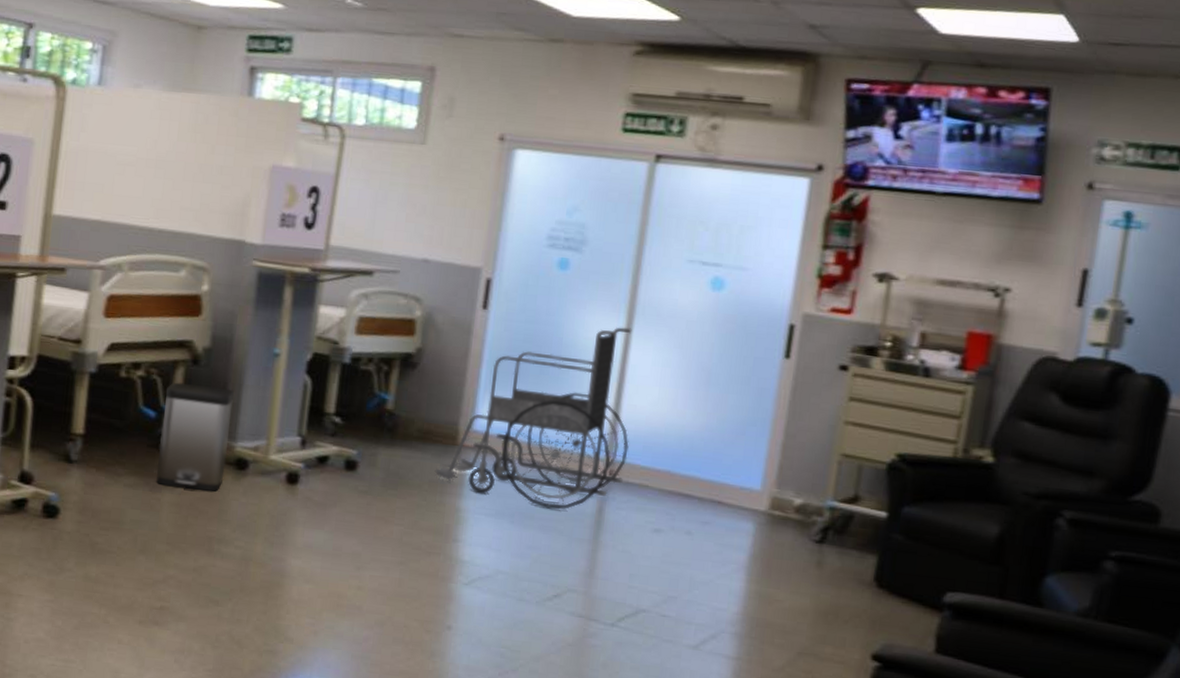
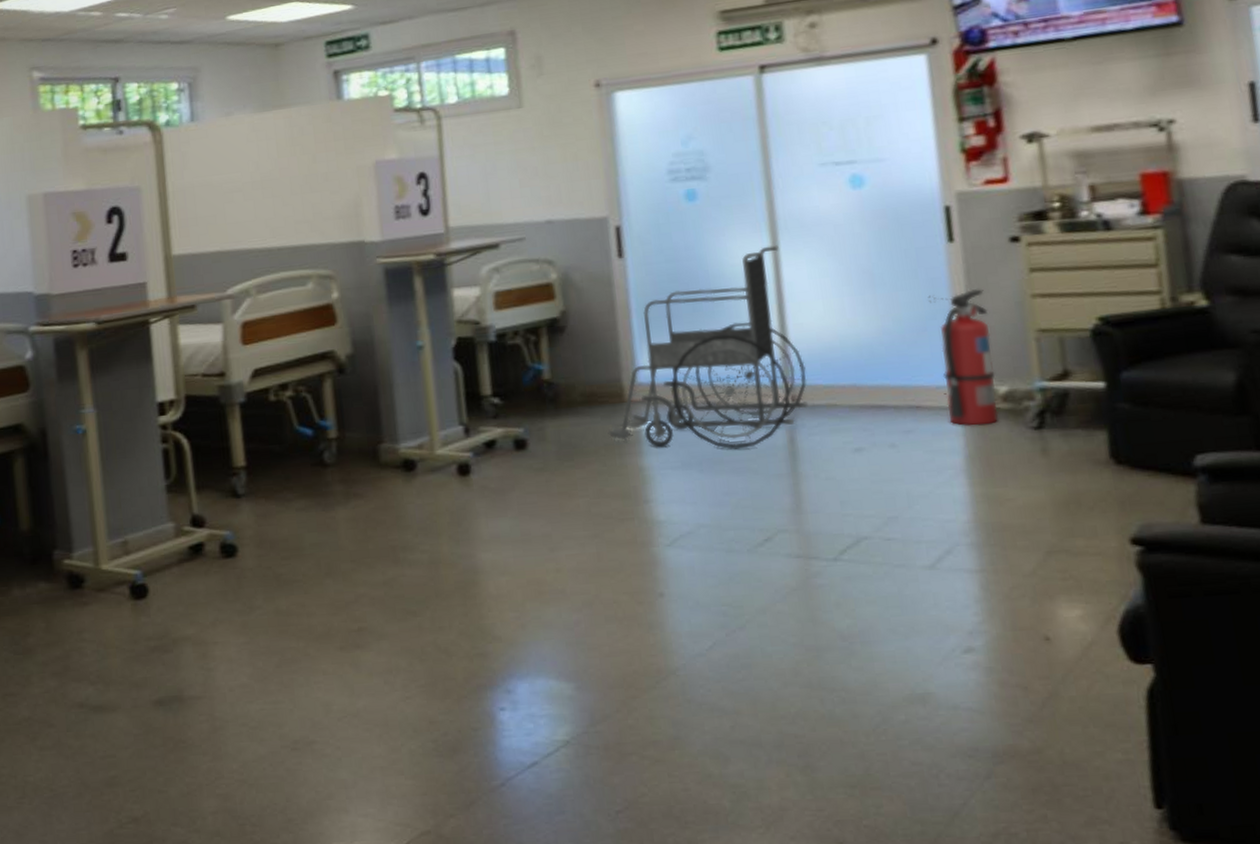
pedal bin: present [155,382,234,492] -> none [318,391,395,503]
fire extinguisher: none [744,403,804,531] -> present [928,289,999,426]

